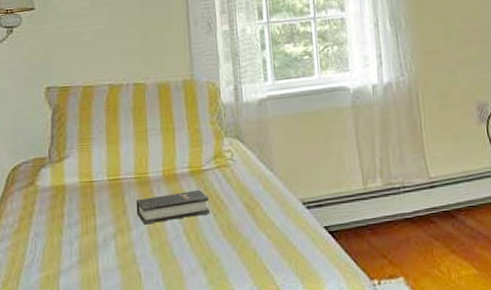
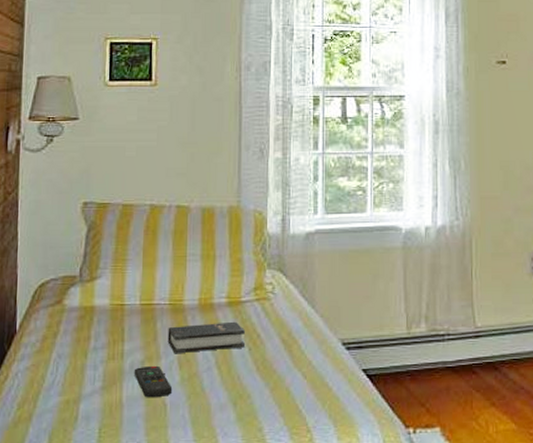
remote control: none [107,237,145,269] -> present [133,365,173,398]

